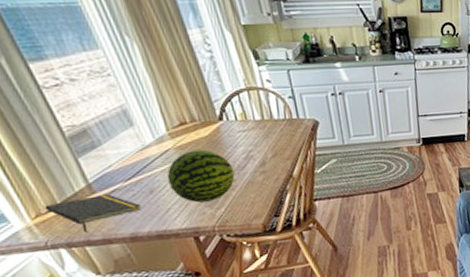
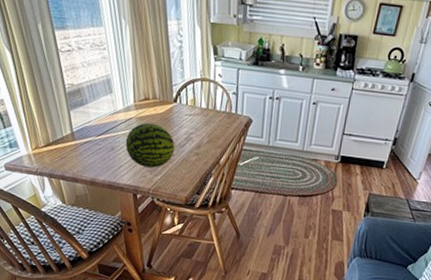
notepad: present [44,194,142,234] -> none [41,141,103,170]

